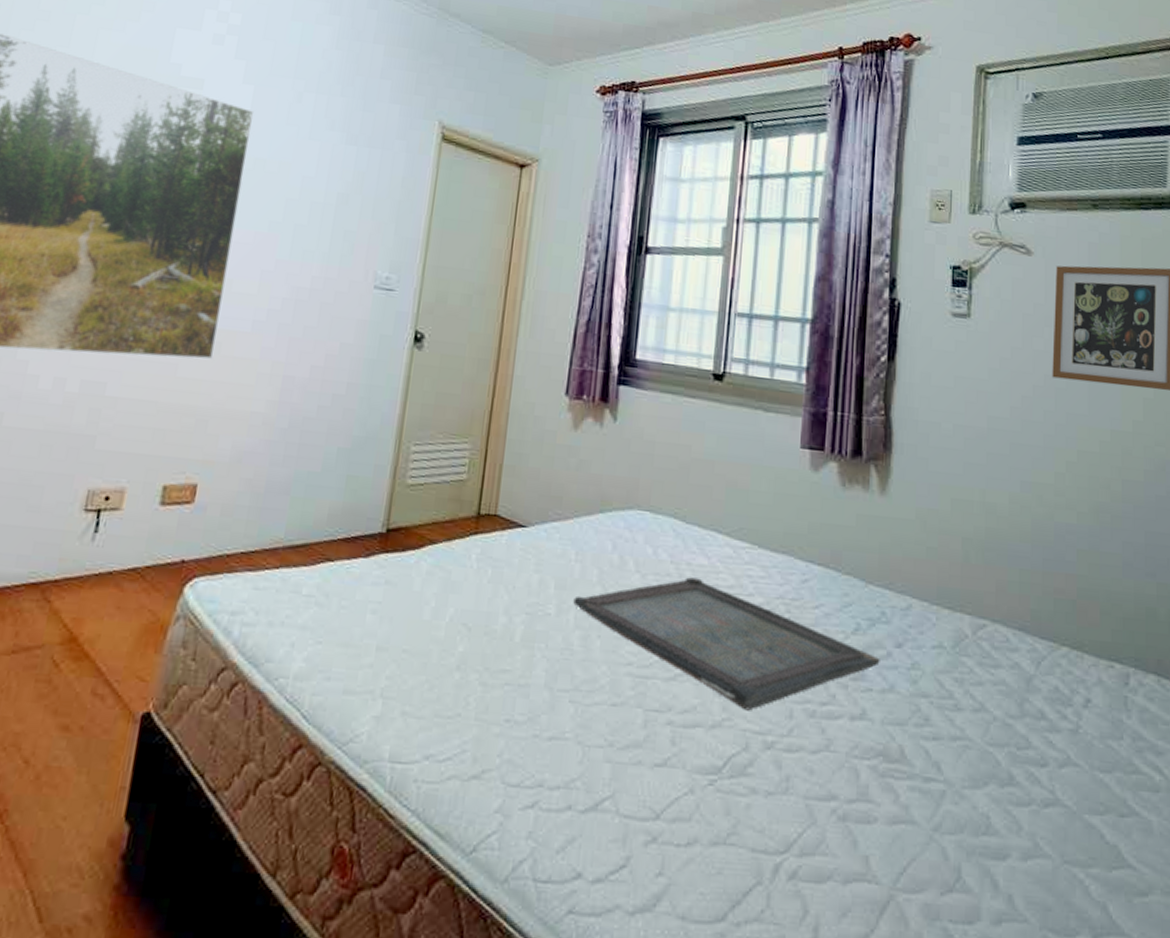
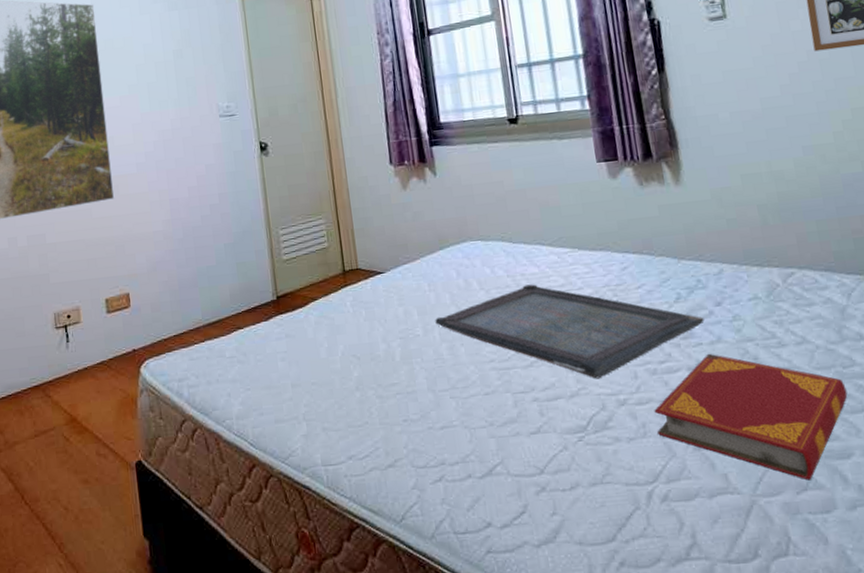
hardback book: none [801,703,1016,880] -> present [654,353,848,480]

